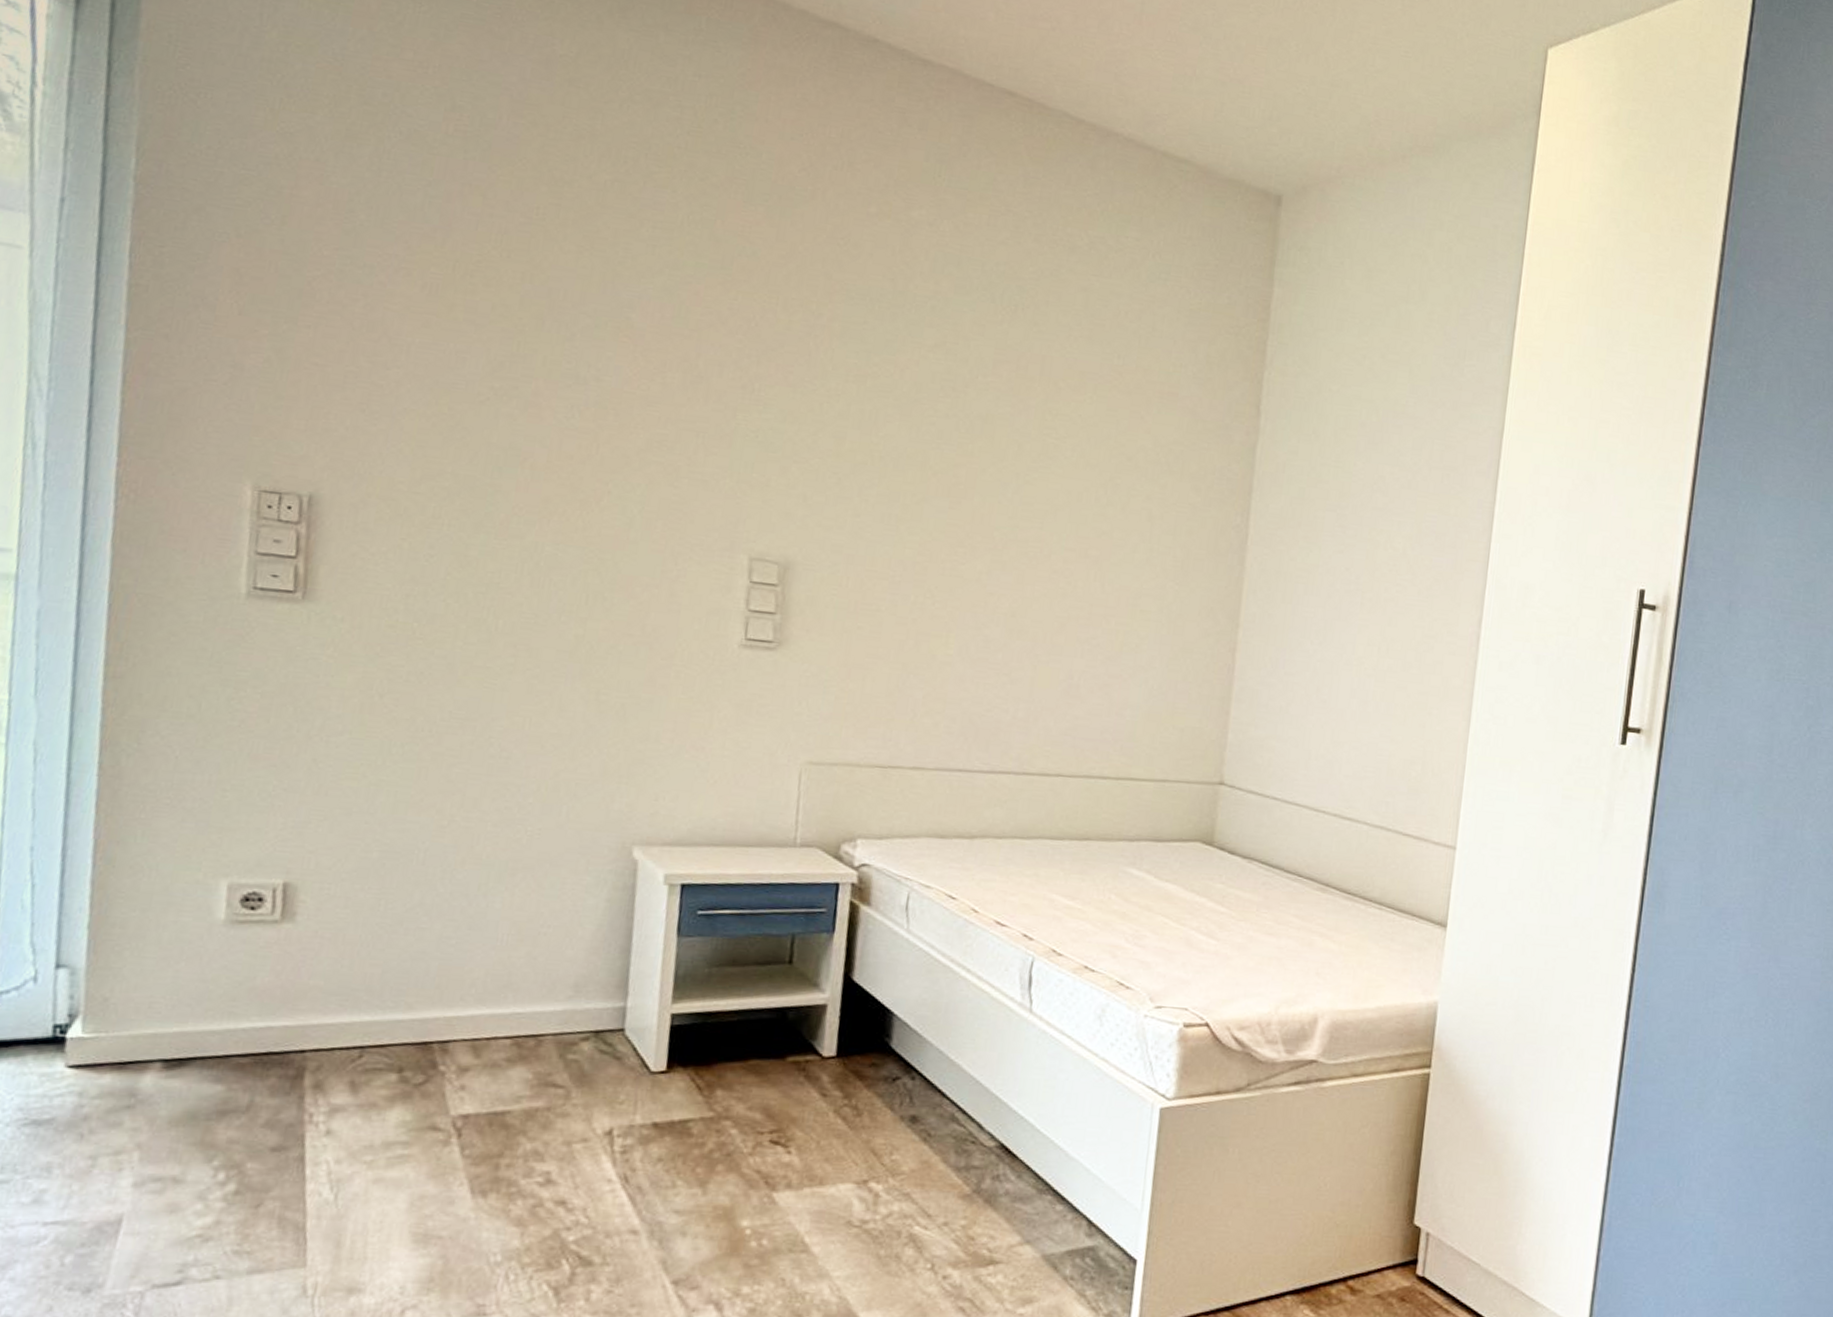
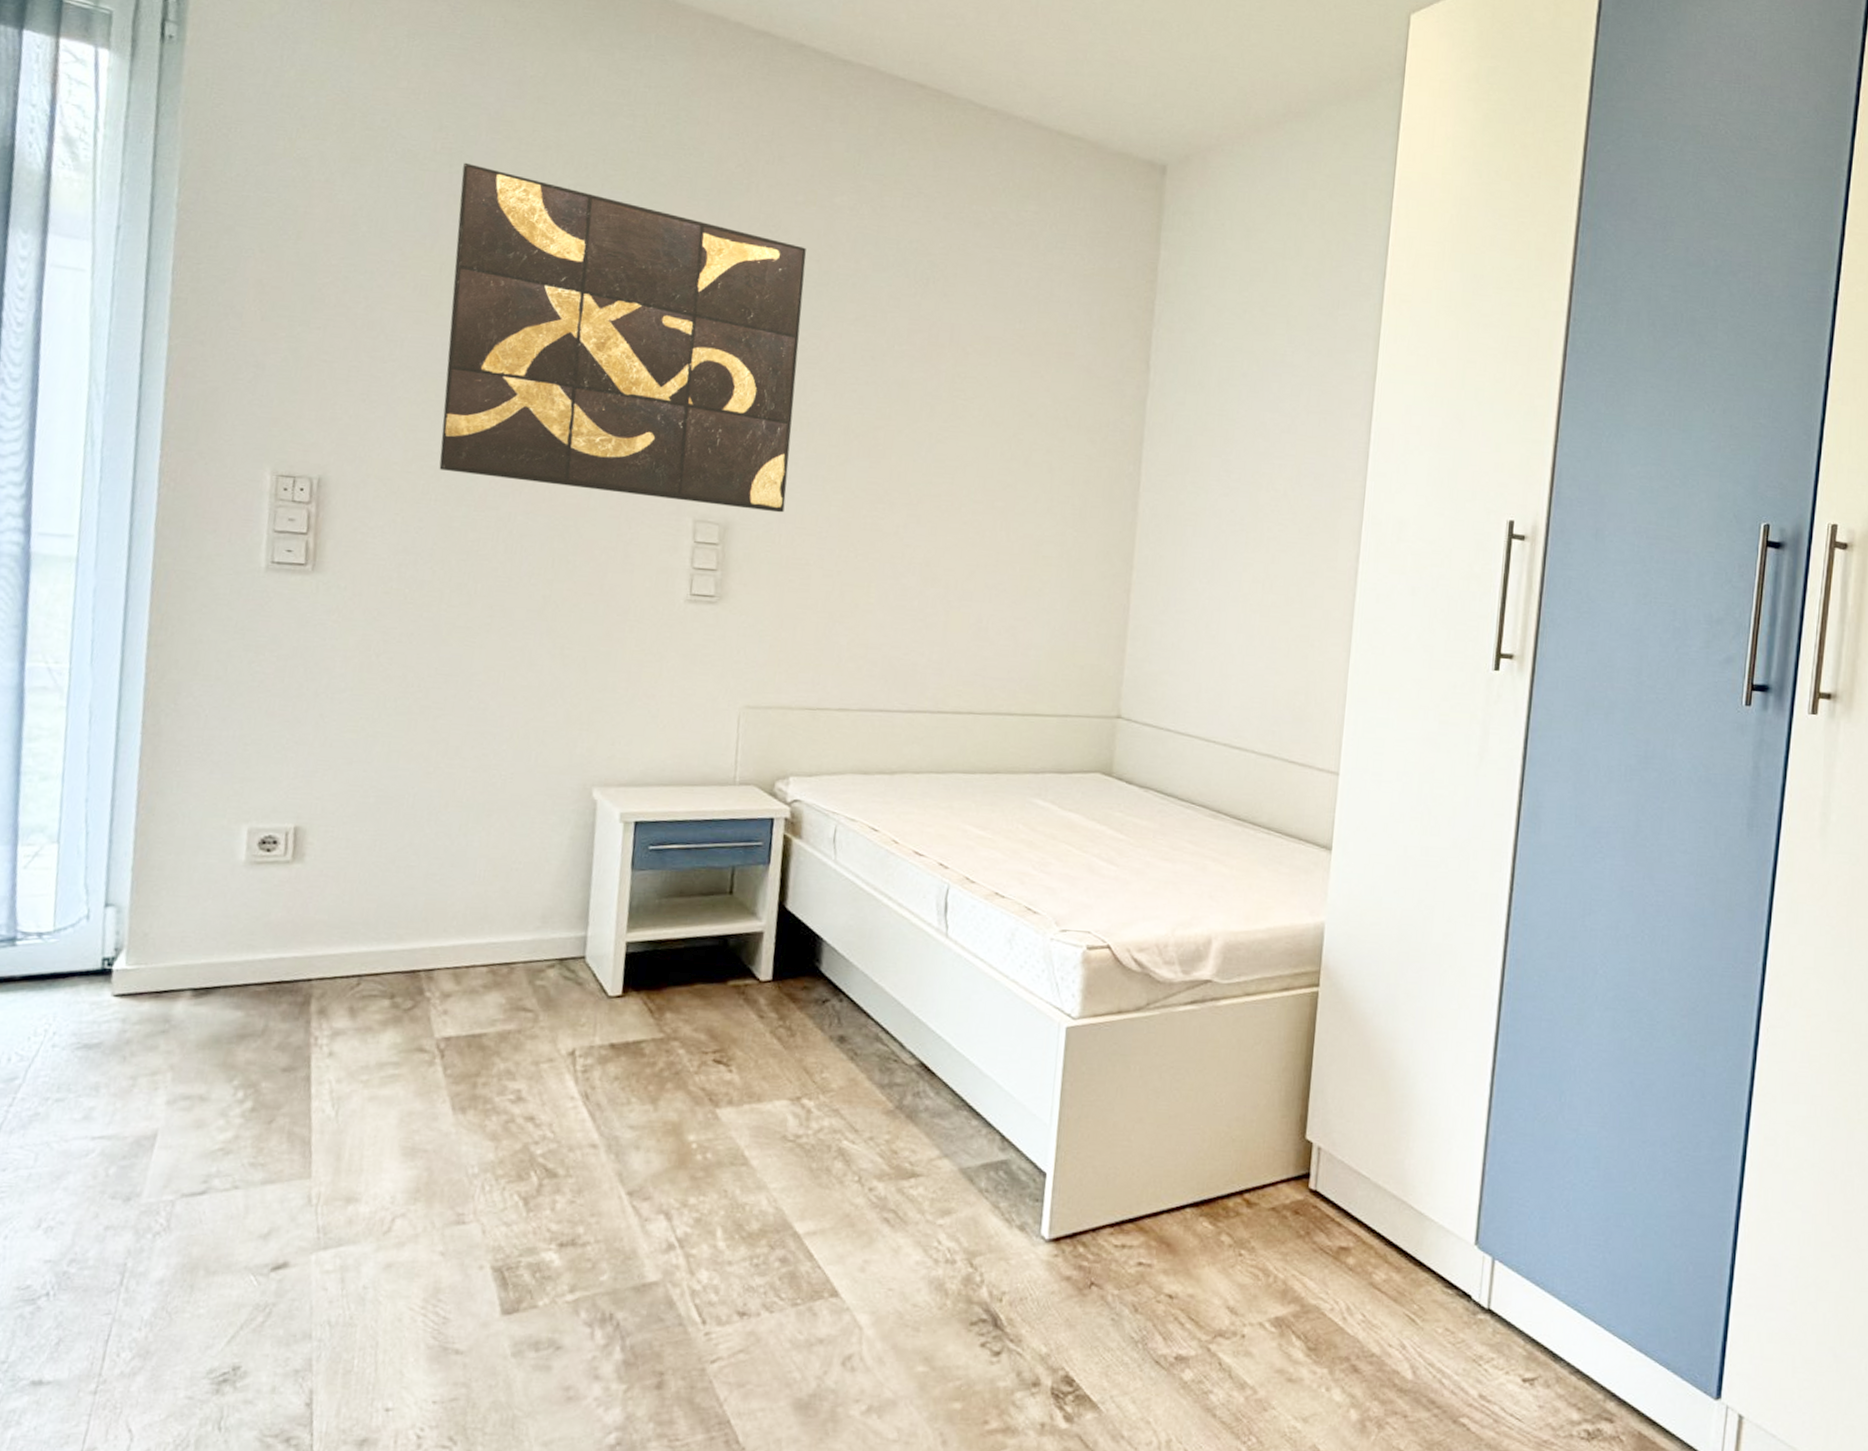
wall art: none [453,148,879,554] -> present [439,162,806,513]

